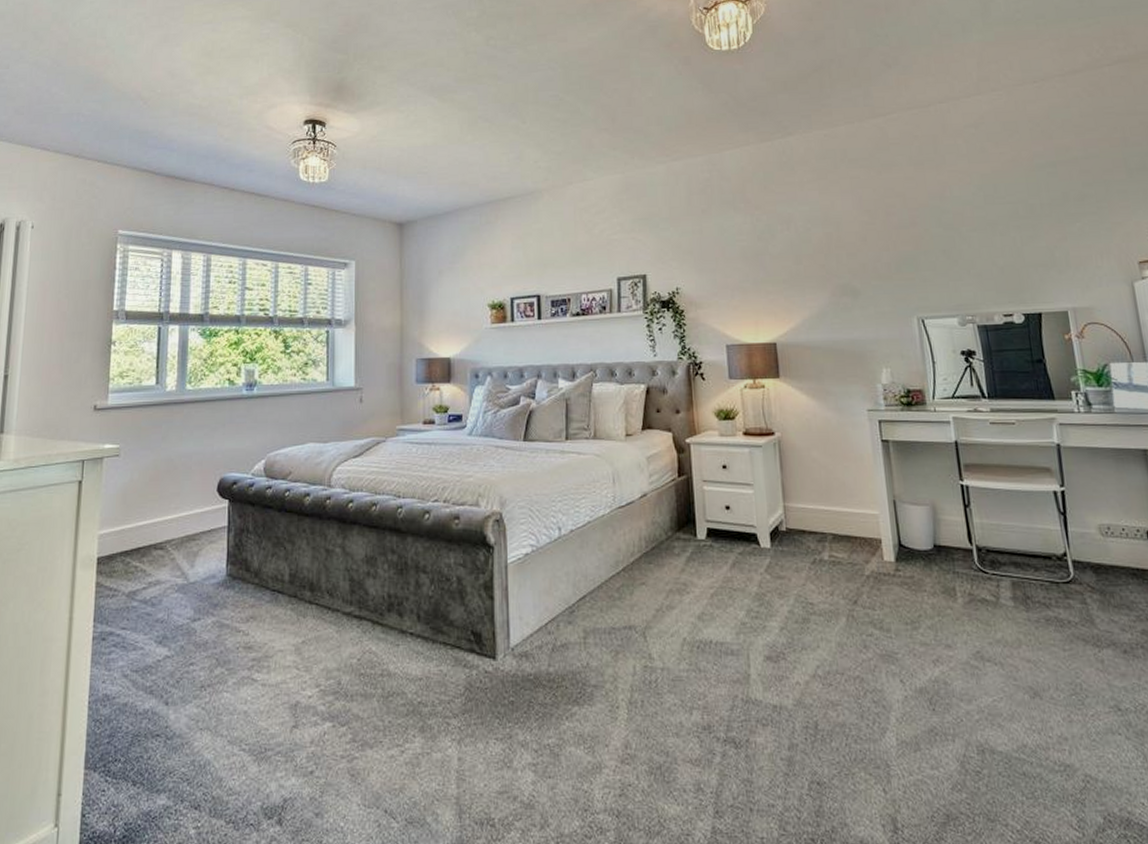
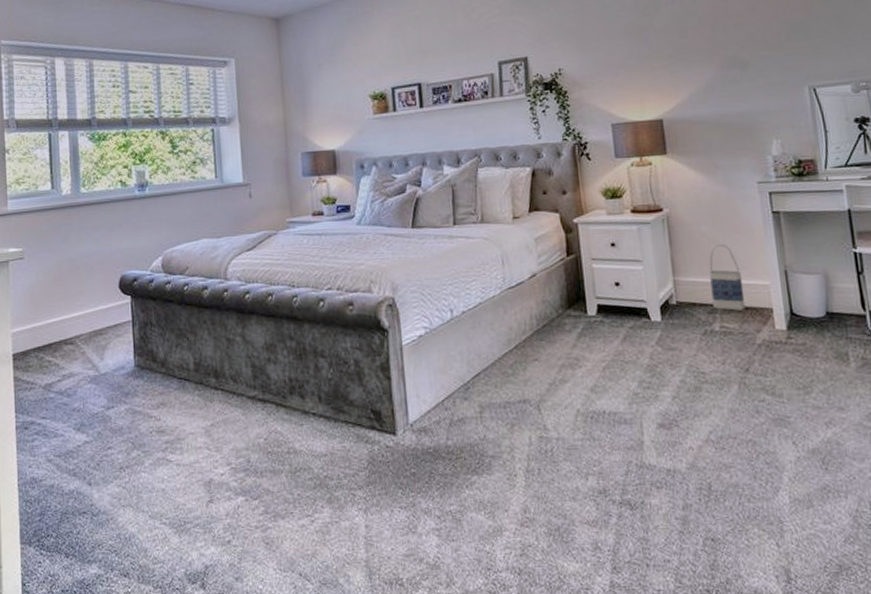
bag: none [819,470,855,540] -> present [709,243,746,311]

